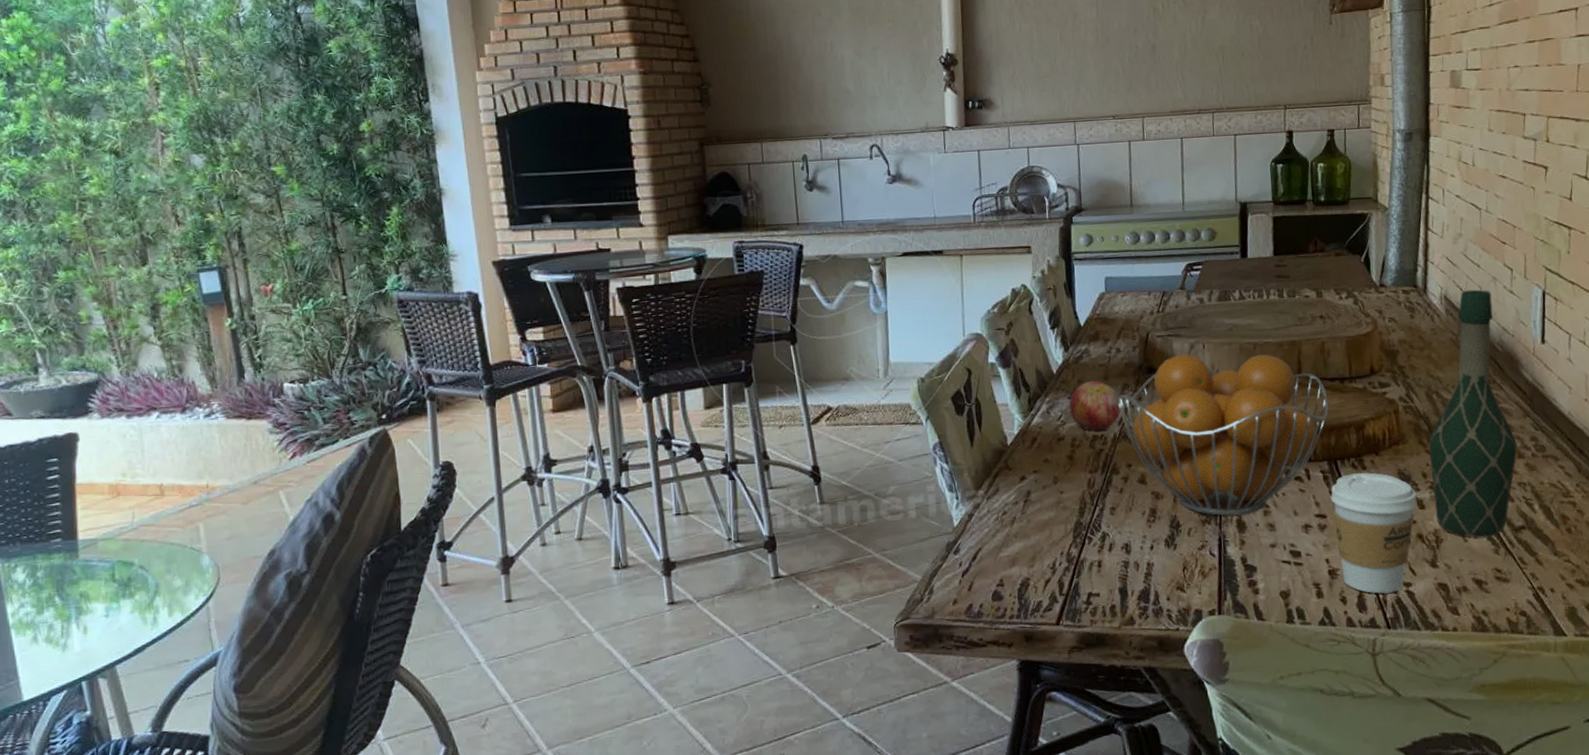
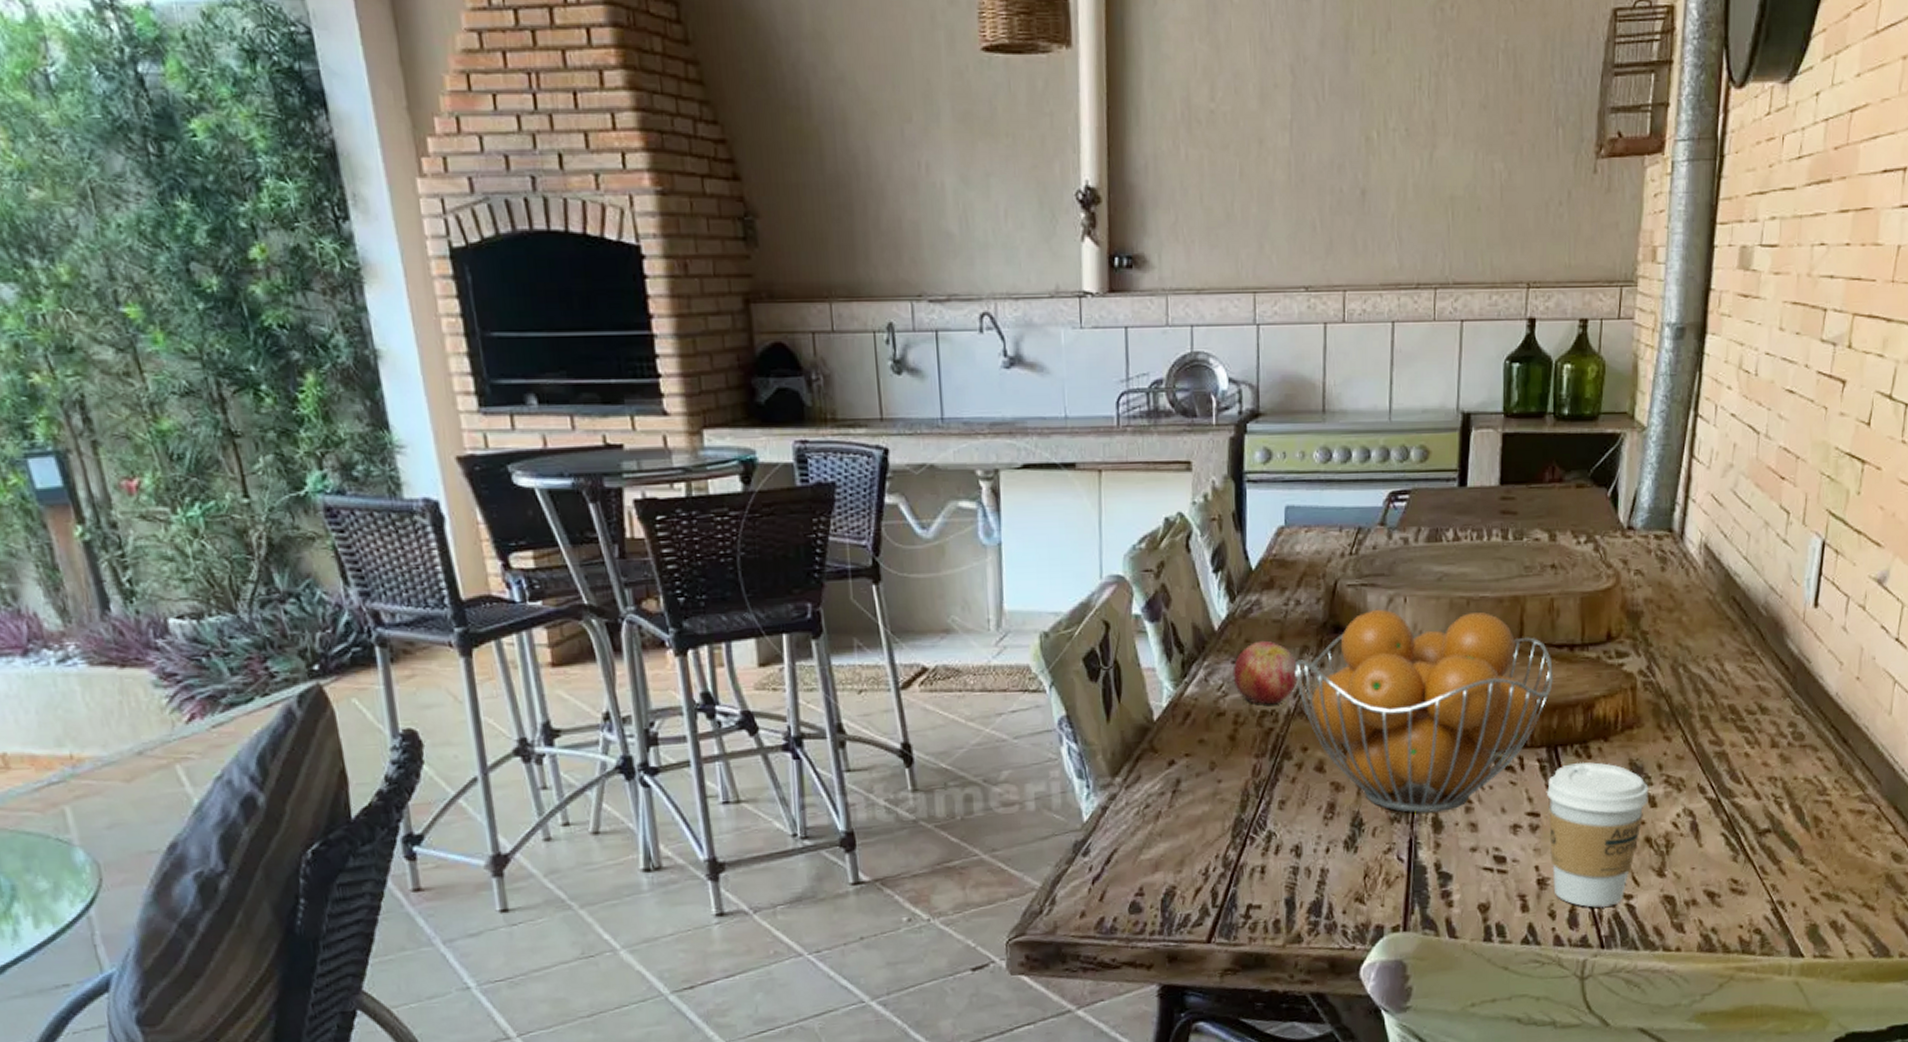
wine bottle: present [1428,289,1518,538] -> none [1667,537,1772,842]

